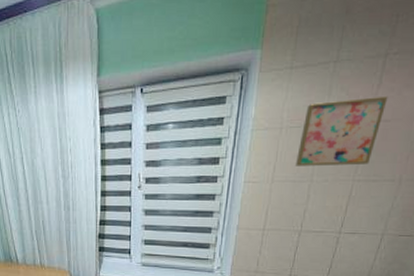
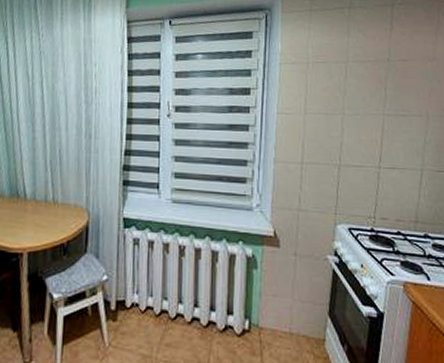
wall art: present [294,96,388,167] -> none [325,38,401,100]

